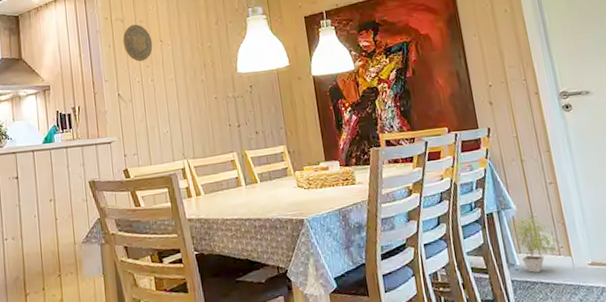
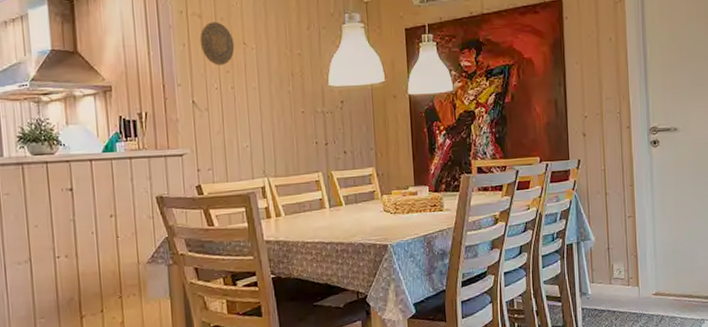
potted plant: present [508,212,561,273] -> none [585,244,631,302]

